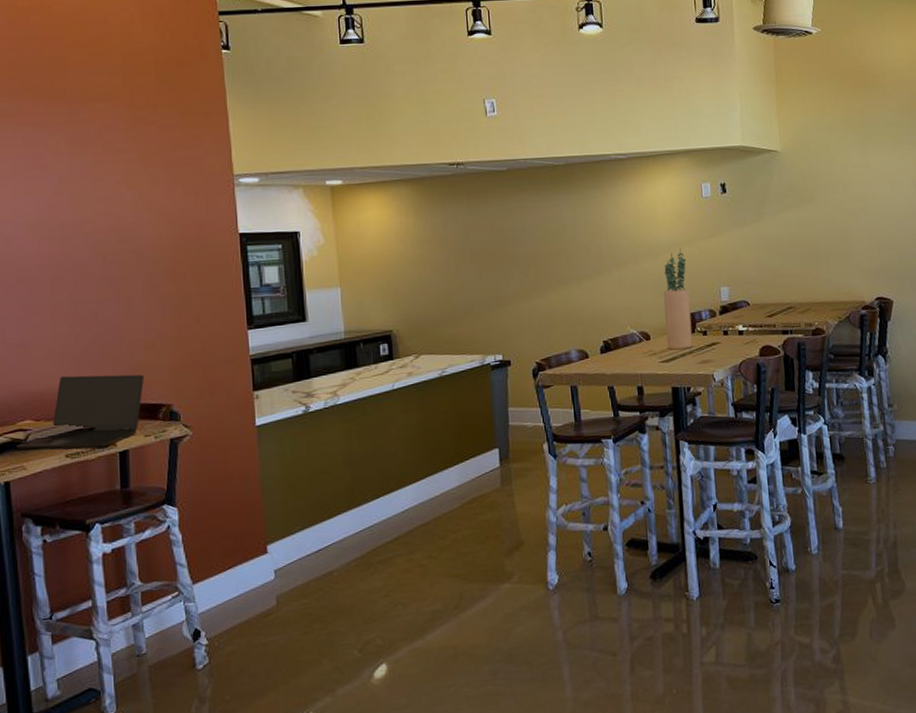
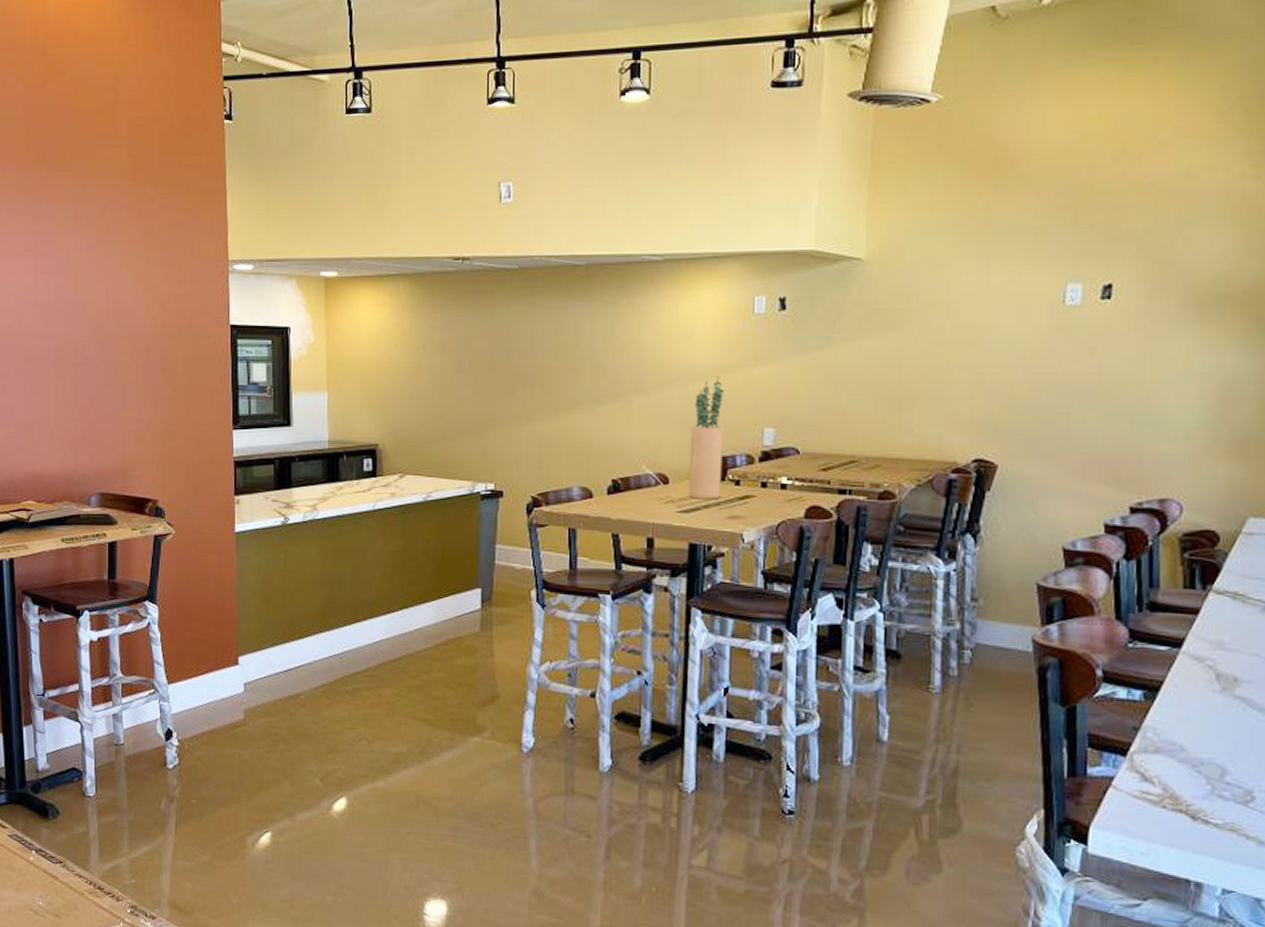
laptop: present [15,374,145,451] -> none [19,461,134,536]

